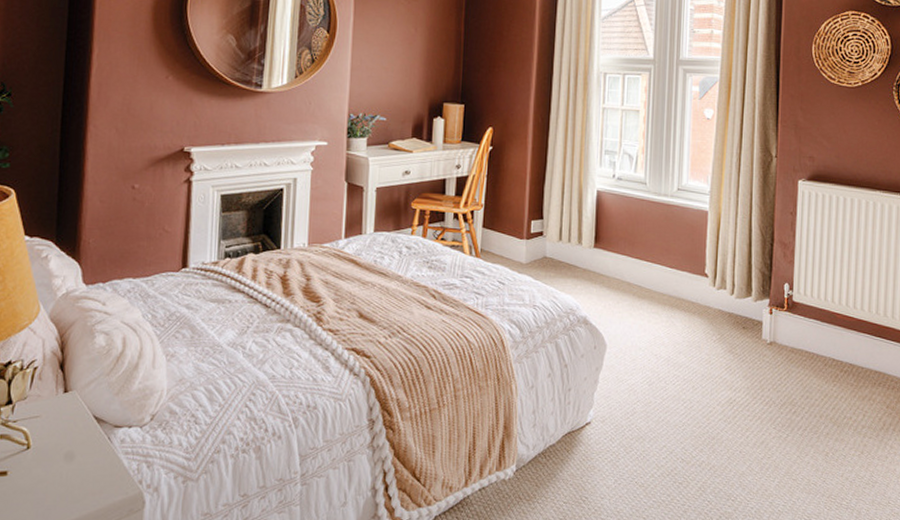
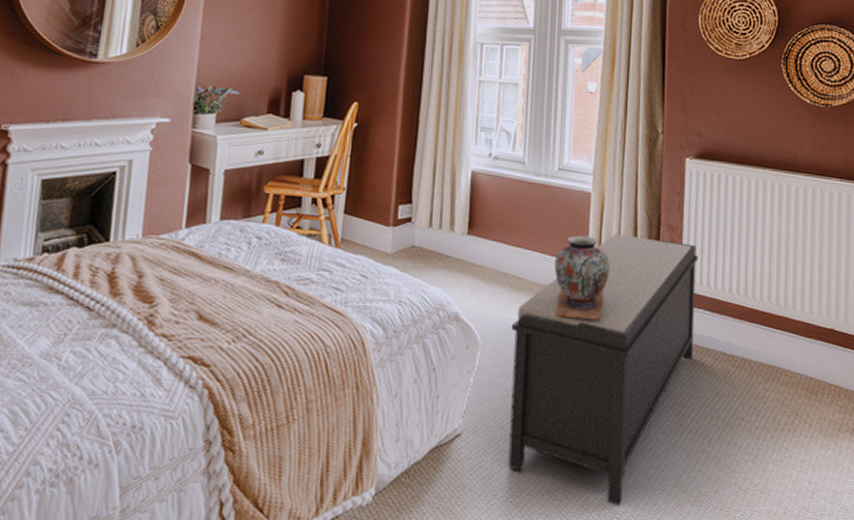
bench: none [633,249,810,489] -> present [508,233,699,505]
decorative vase: none [674,250,726,326] -> present [554,235,610,320]

